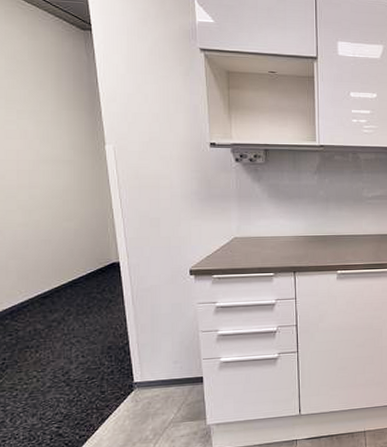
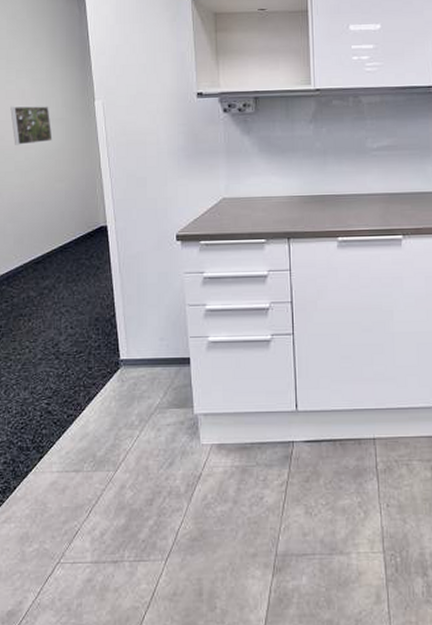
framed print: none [11,146,60,185] -> present [10,106,53,145]

